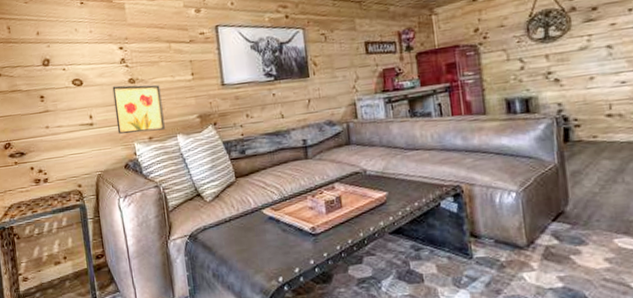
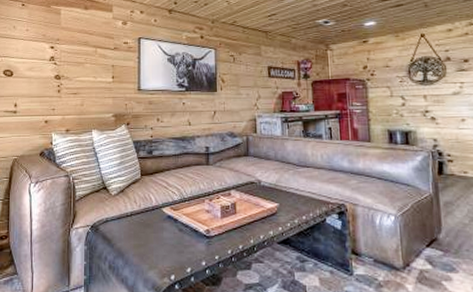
wall art: present [112,84,165,134] -> none [38,80,82,124]

